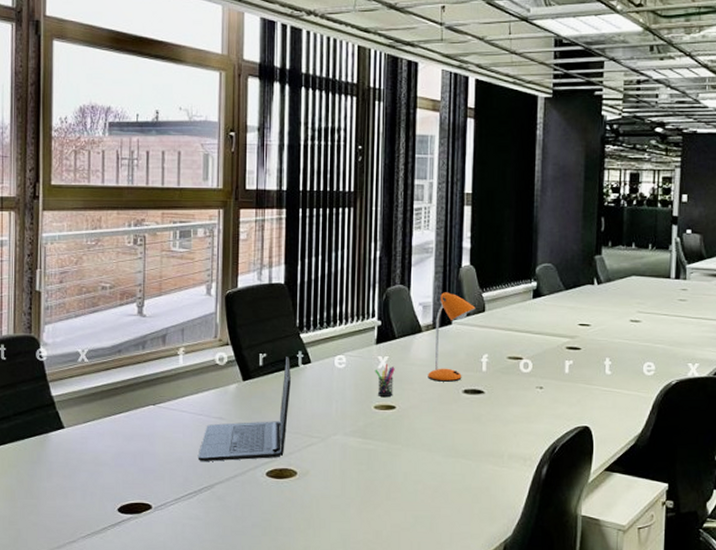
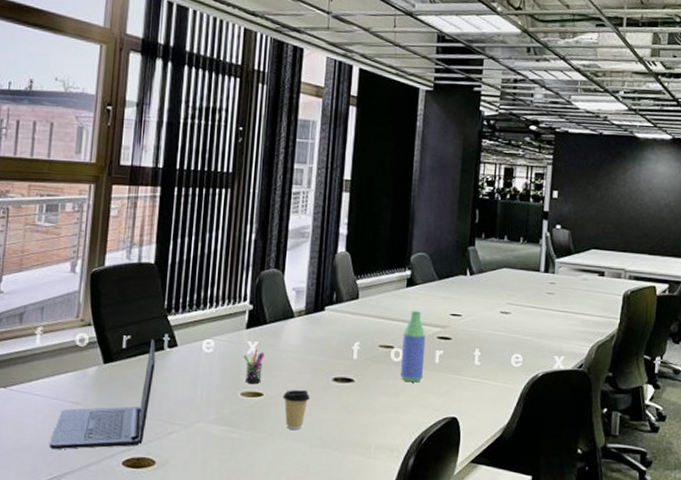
coffee cup: none [415,402,441,440] -> present [282,389,310,429]
desk lamp: present [428,292,476,382] -> none [297,278,350,370]
bottle: none [531,322,555,393] -> present [401,311,426,383]

